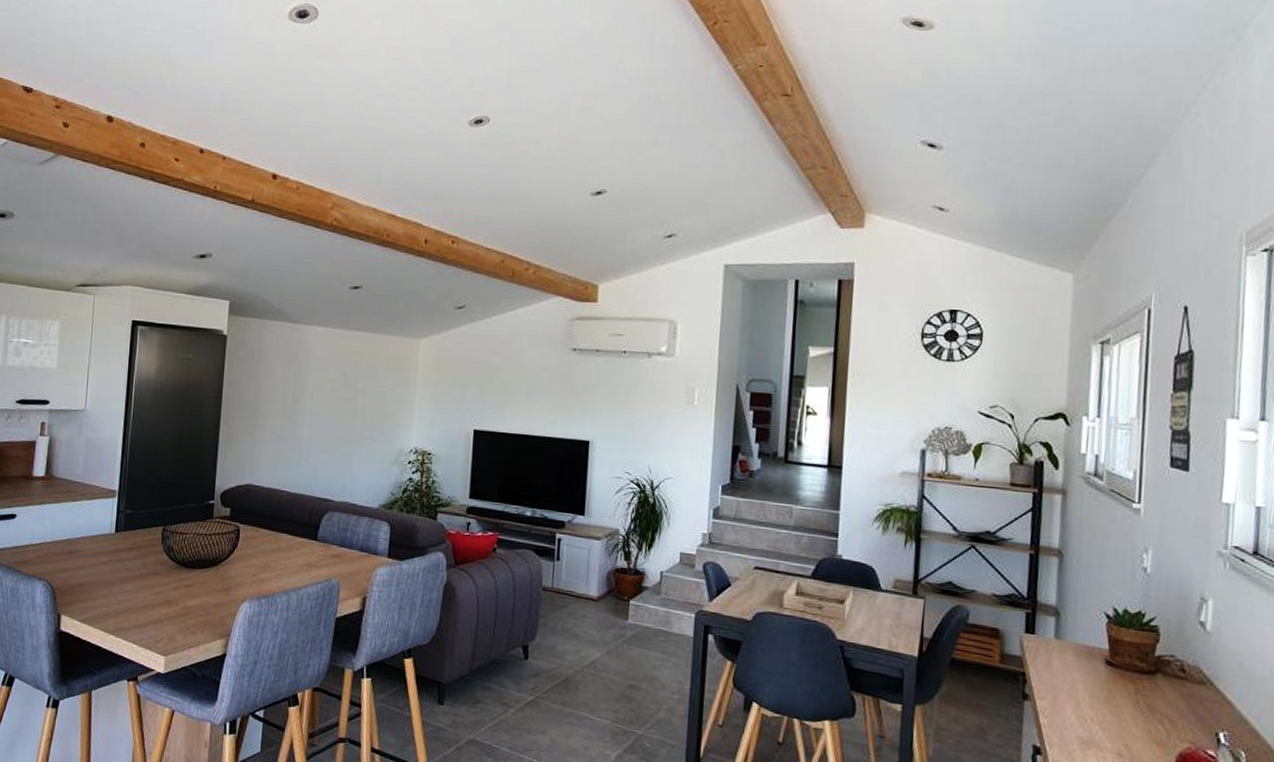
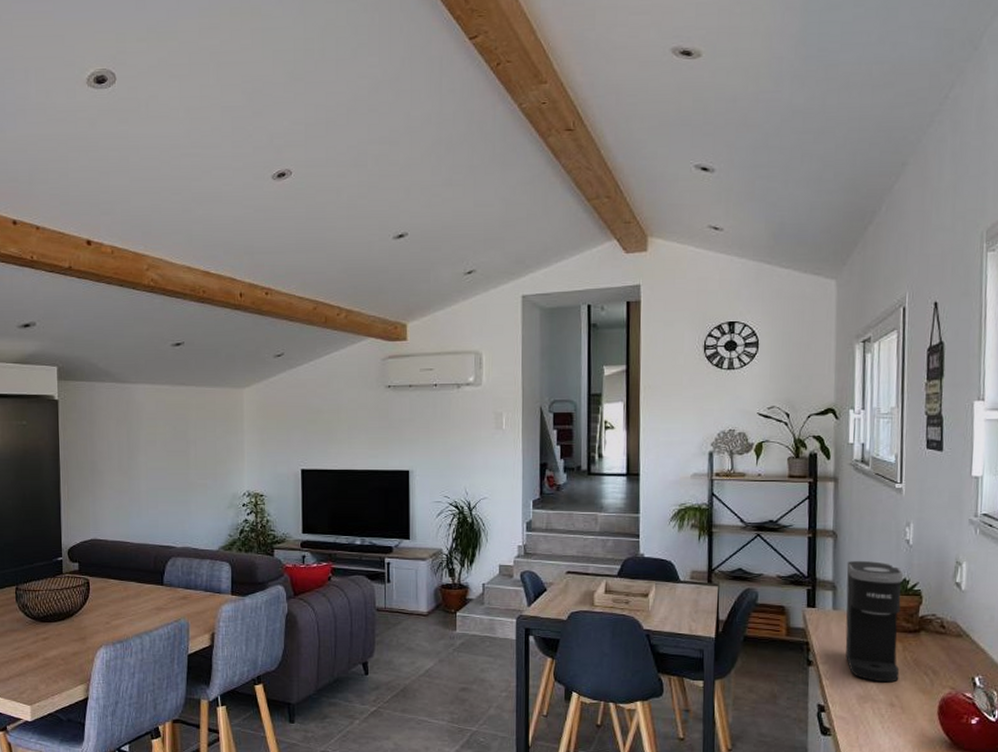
coffee maker: none [1067,585,1139,729] -> present [845,561,904,683]

